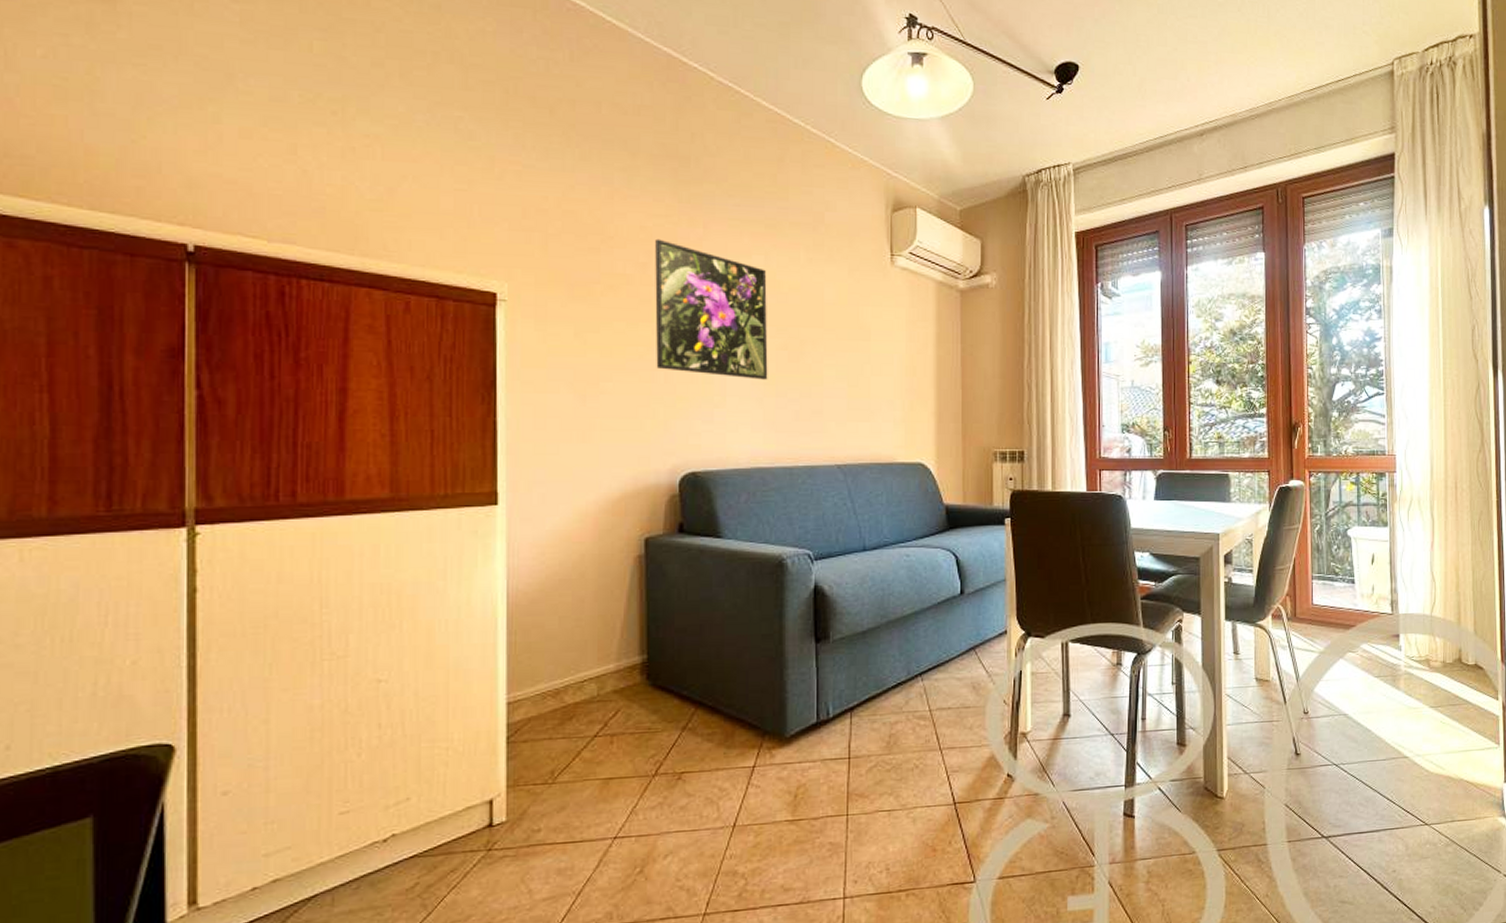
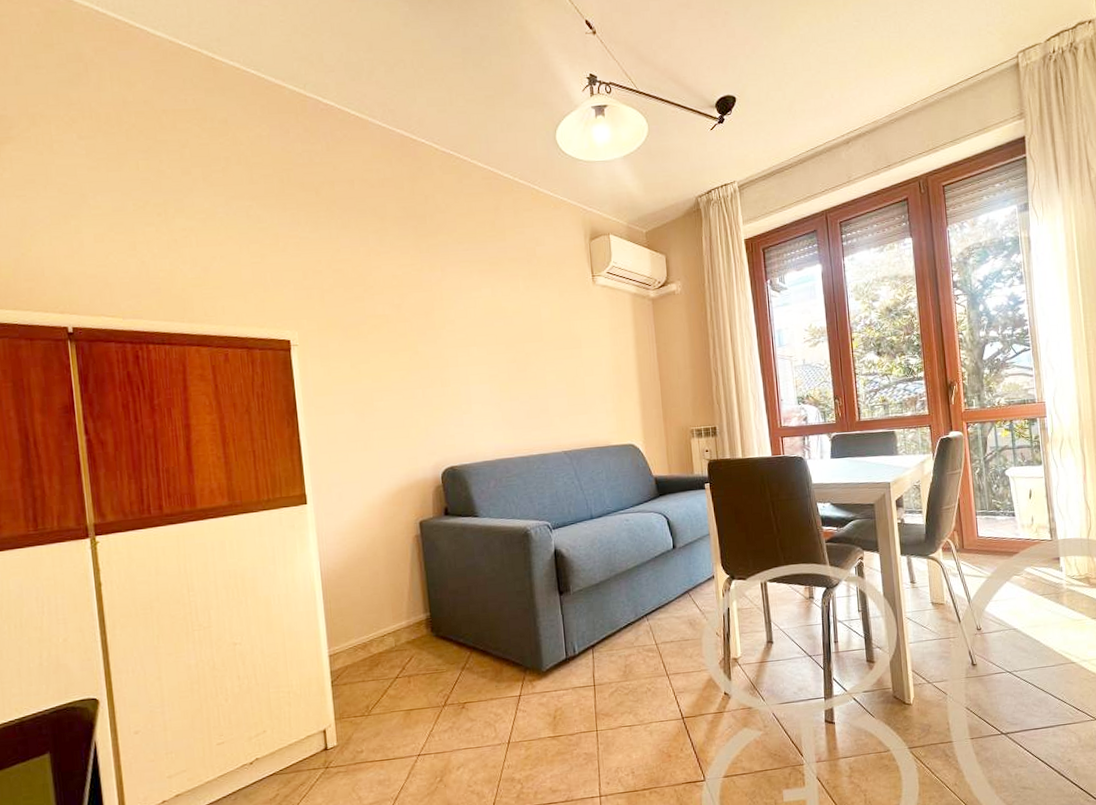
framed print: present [655,238,768,380] -> none [405,284,503,389]

